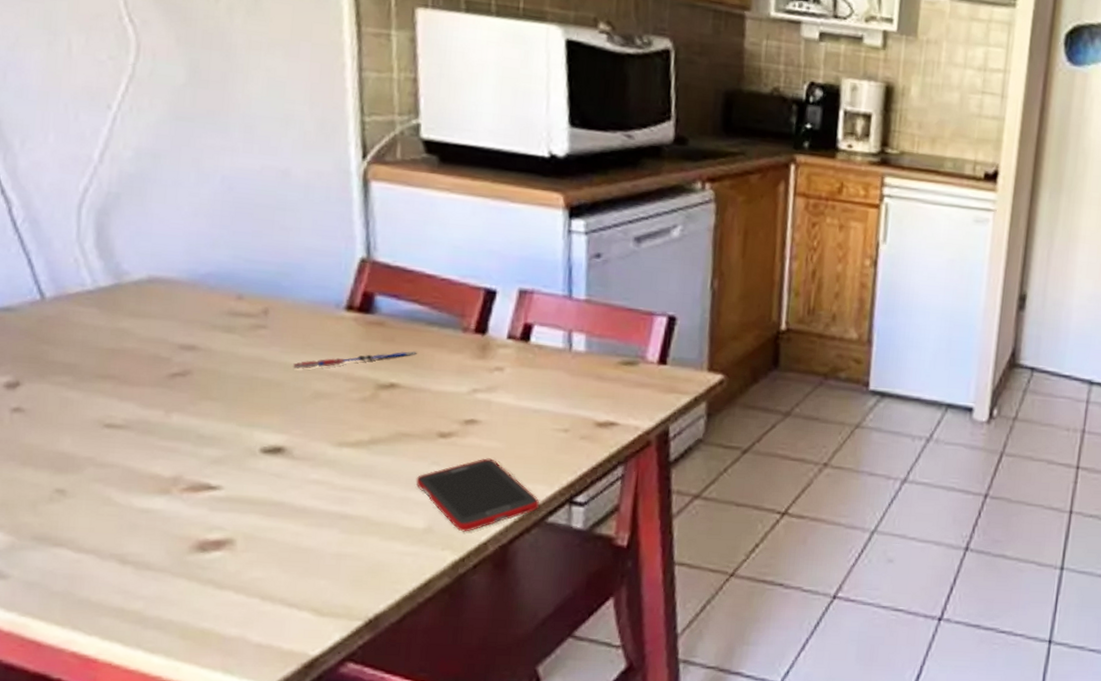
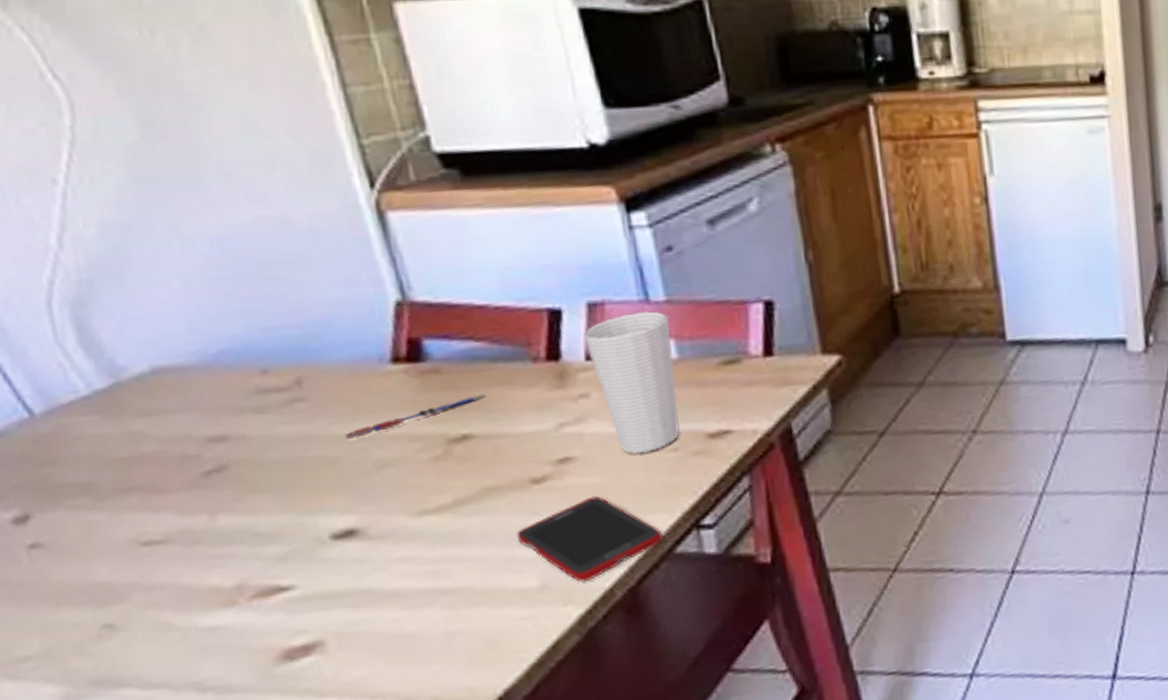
cup: none [510,305,585,429] -> present [583,311,680,455]

